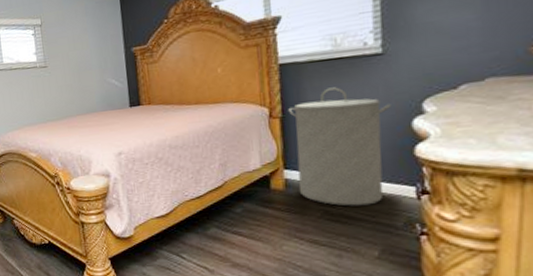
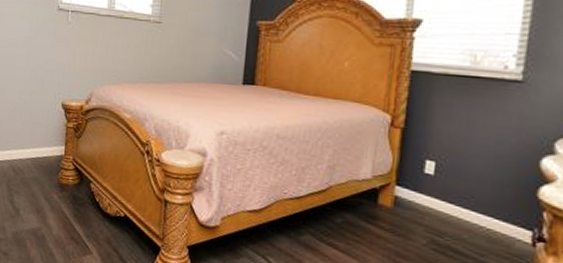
laundry hamper: present [288,87,391,206] -> none [407,106,522,242]

